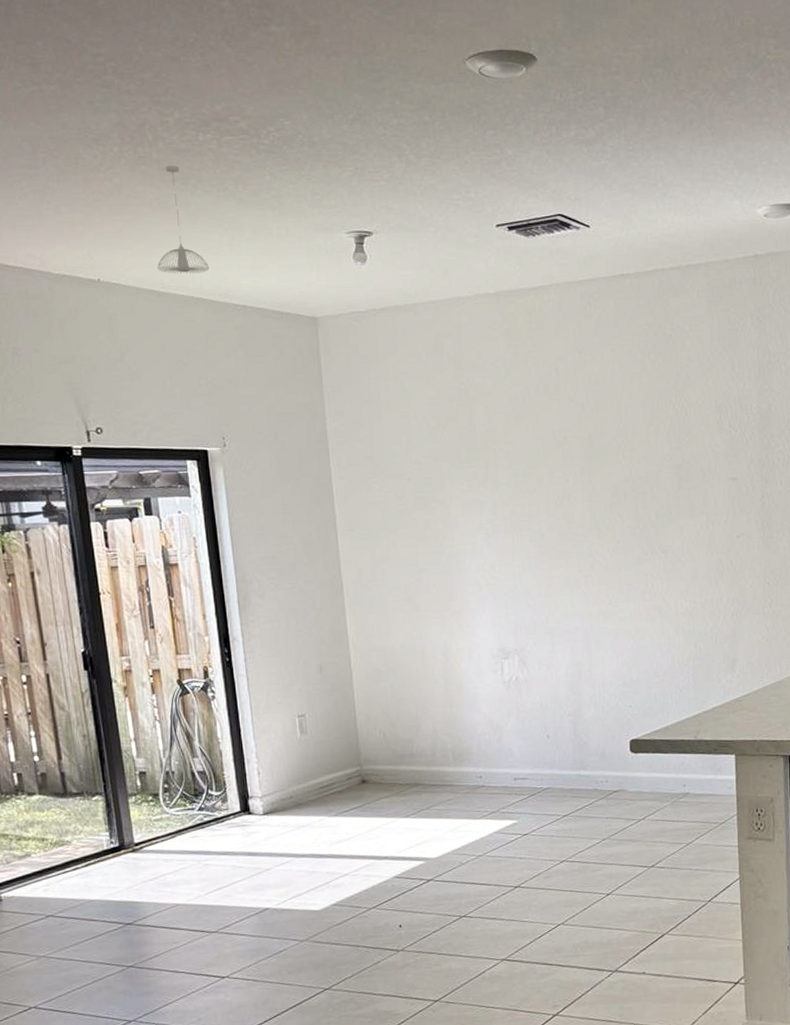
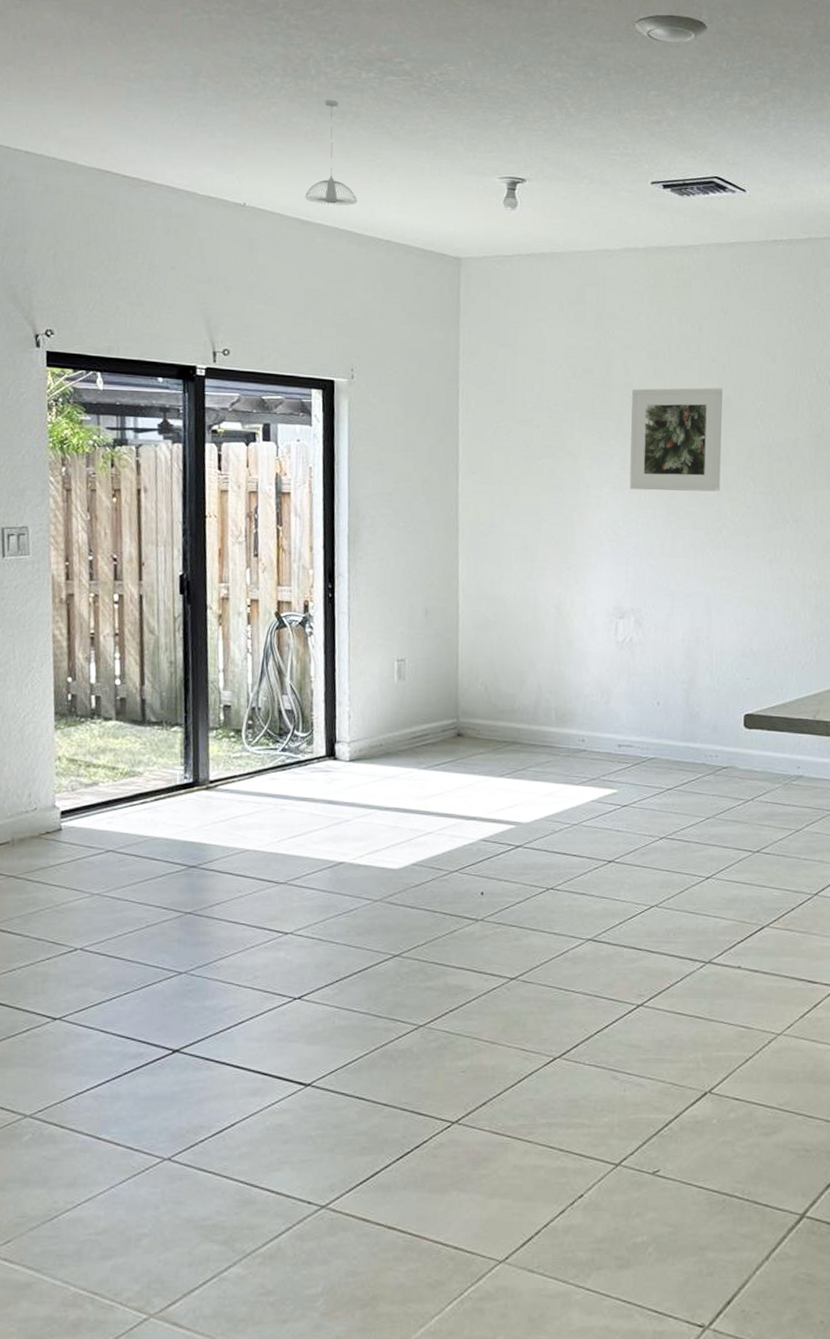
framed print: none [495,427,589,534] -> present [629,387,722,492]

